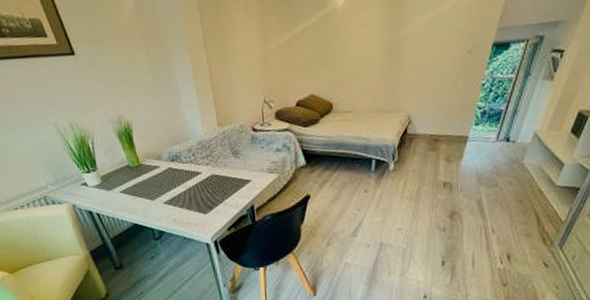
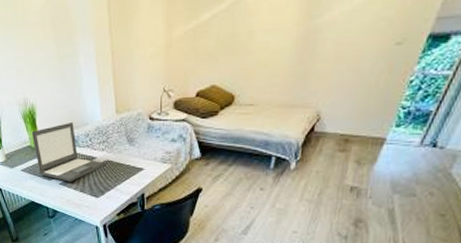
laptop: none [129,137,211,200] -> present [32,121,105,182]

